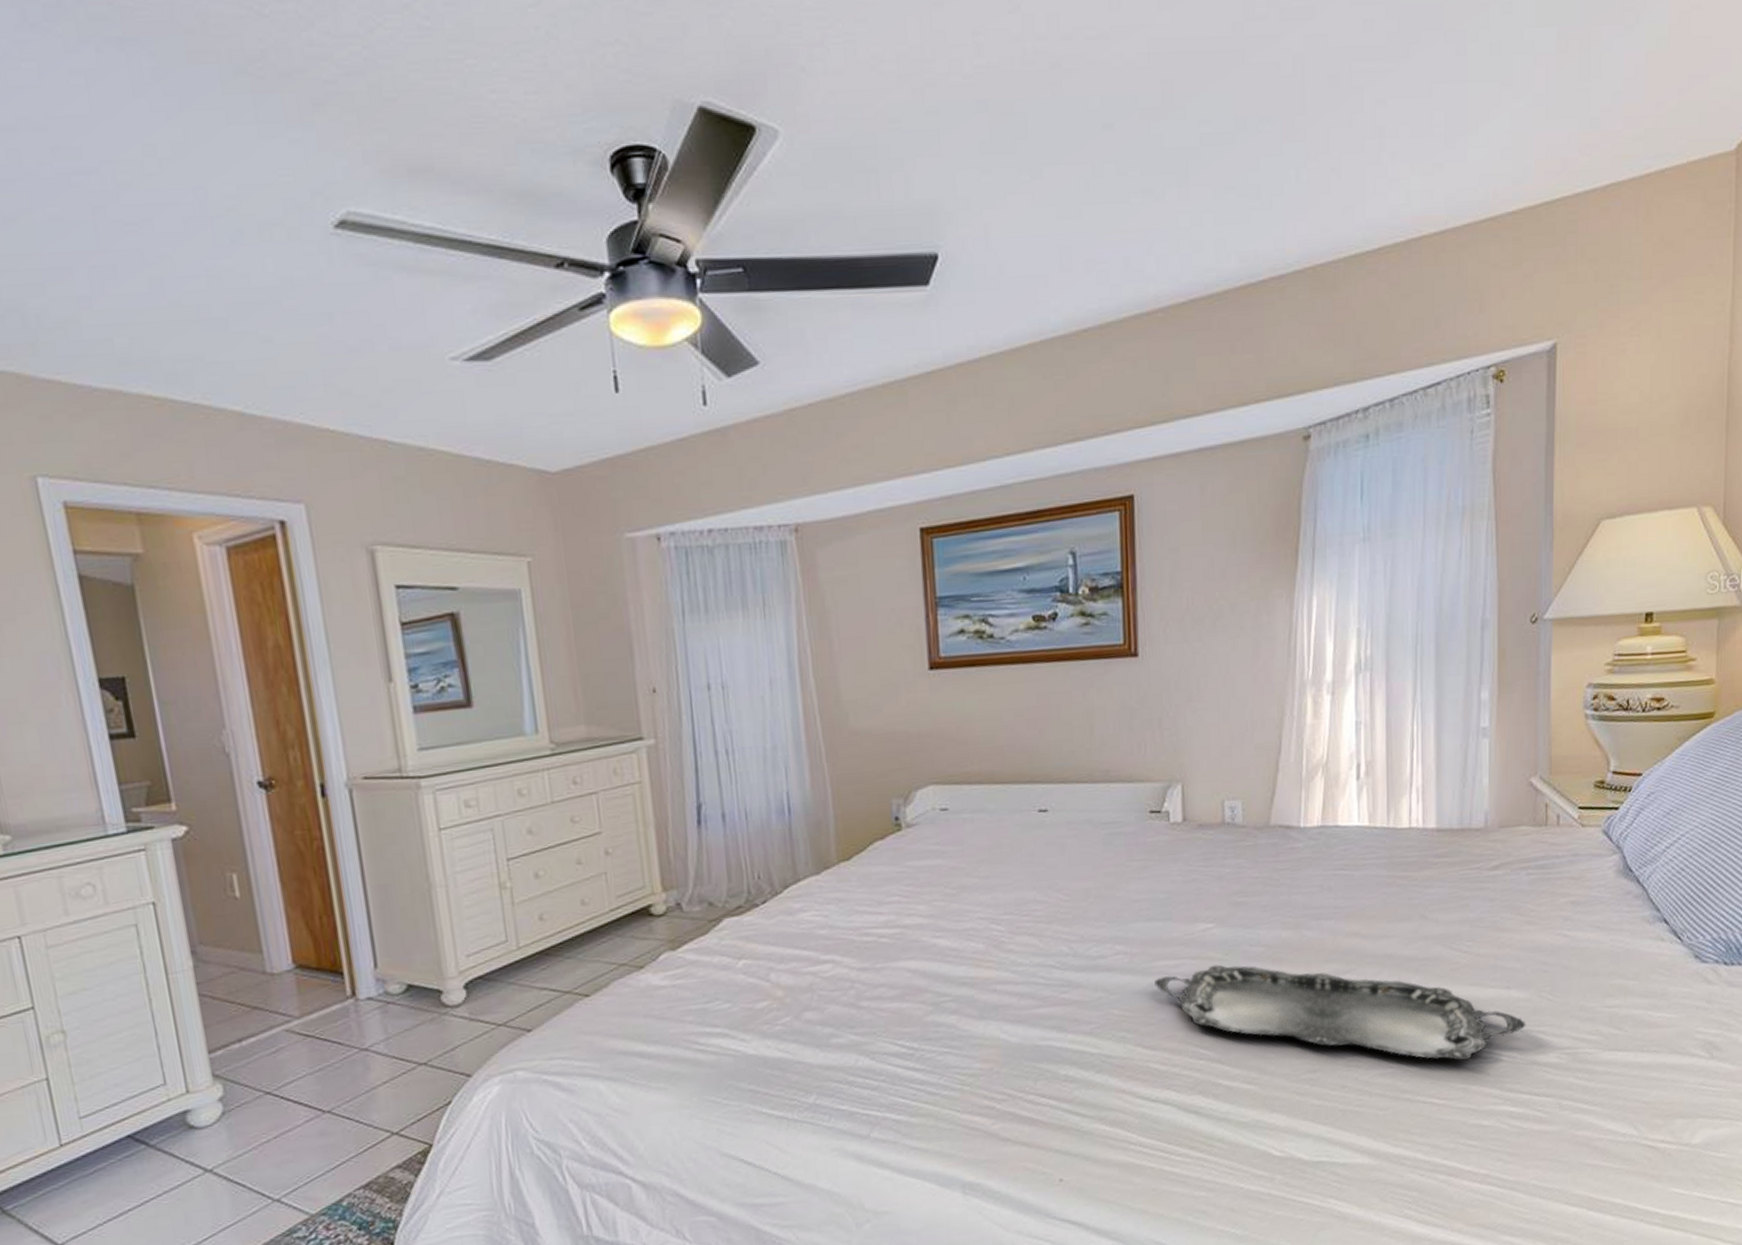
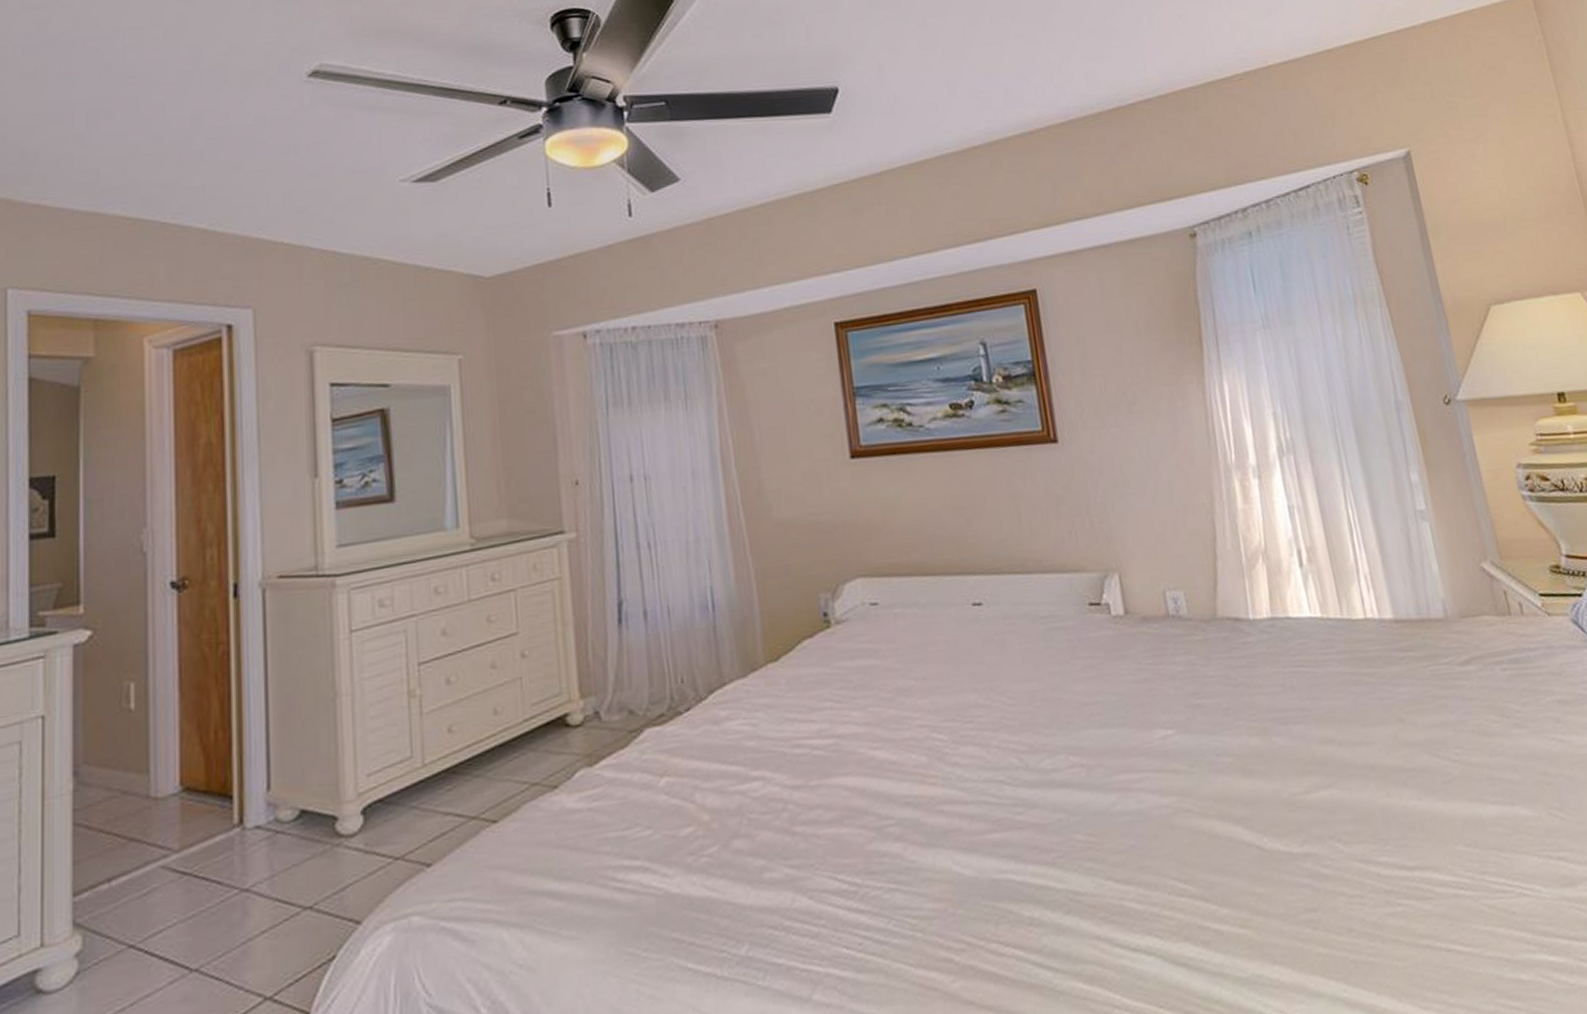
serving tray: present [1154,964,1526,1061] -> none [1117,778,1543,896]

